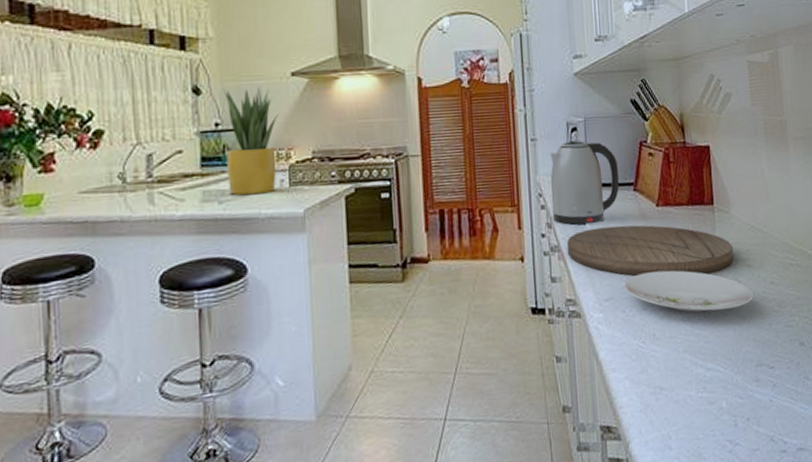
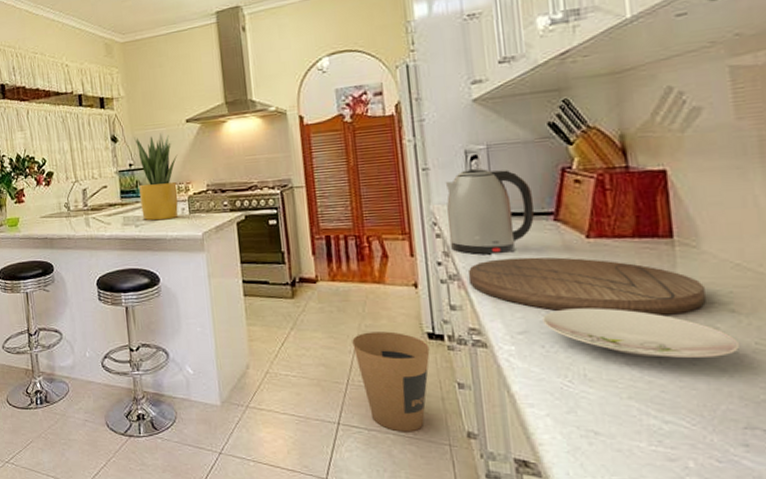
trash can: none [461,310,533,418] -> present [352,331,430,432]

